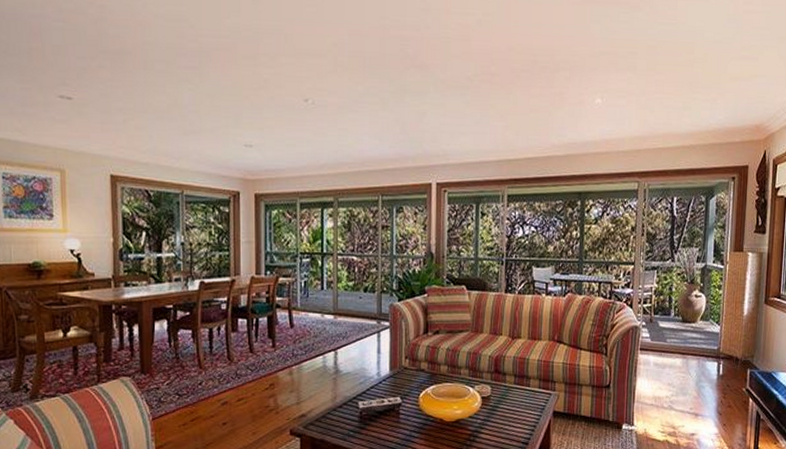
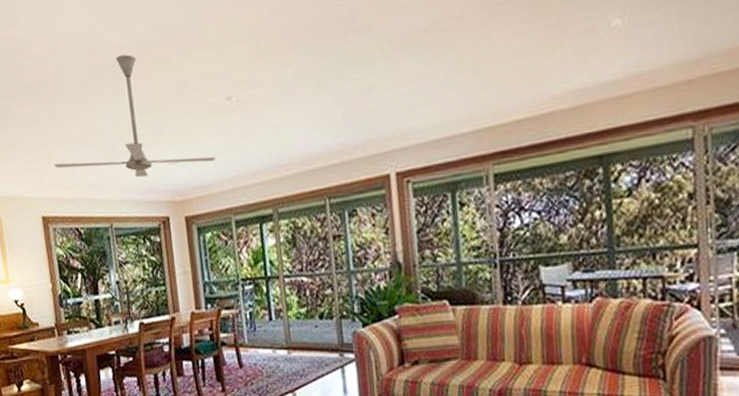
ceiling fan: none [129,44,288,154] -> present [53,54,215,178]

